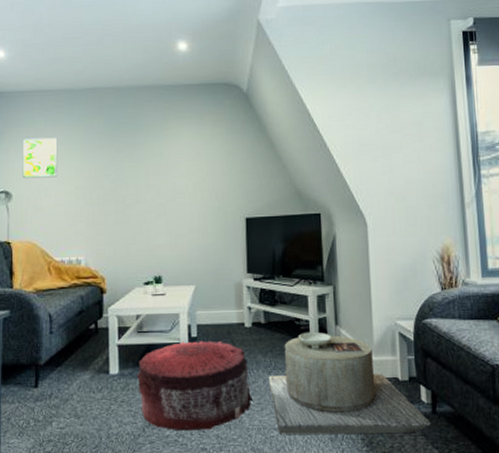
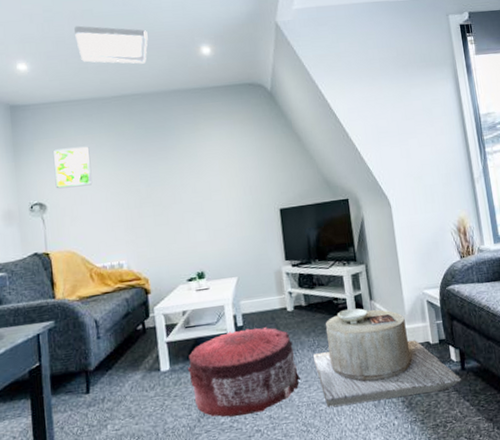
ceiling light: none [53,15,125,57] -> present [74,25,148,64]

